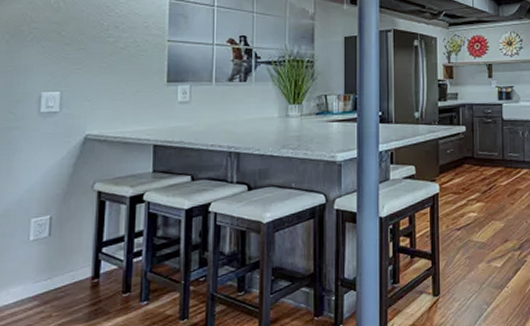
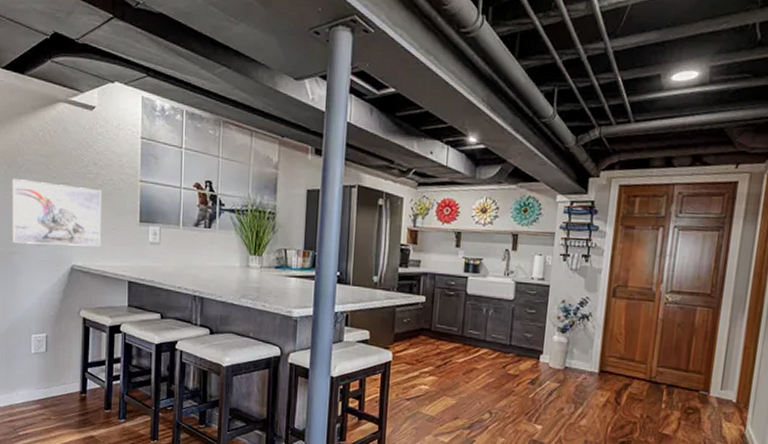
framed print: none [10,49,123,117] -> present [11,179,101,247]

